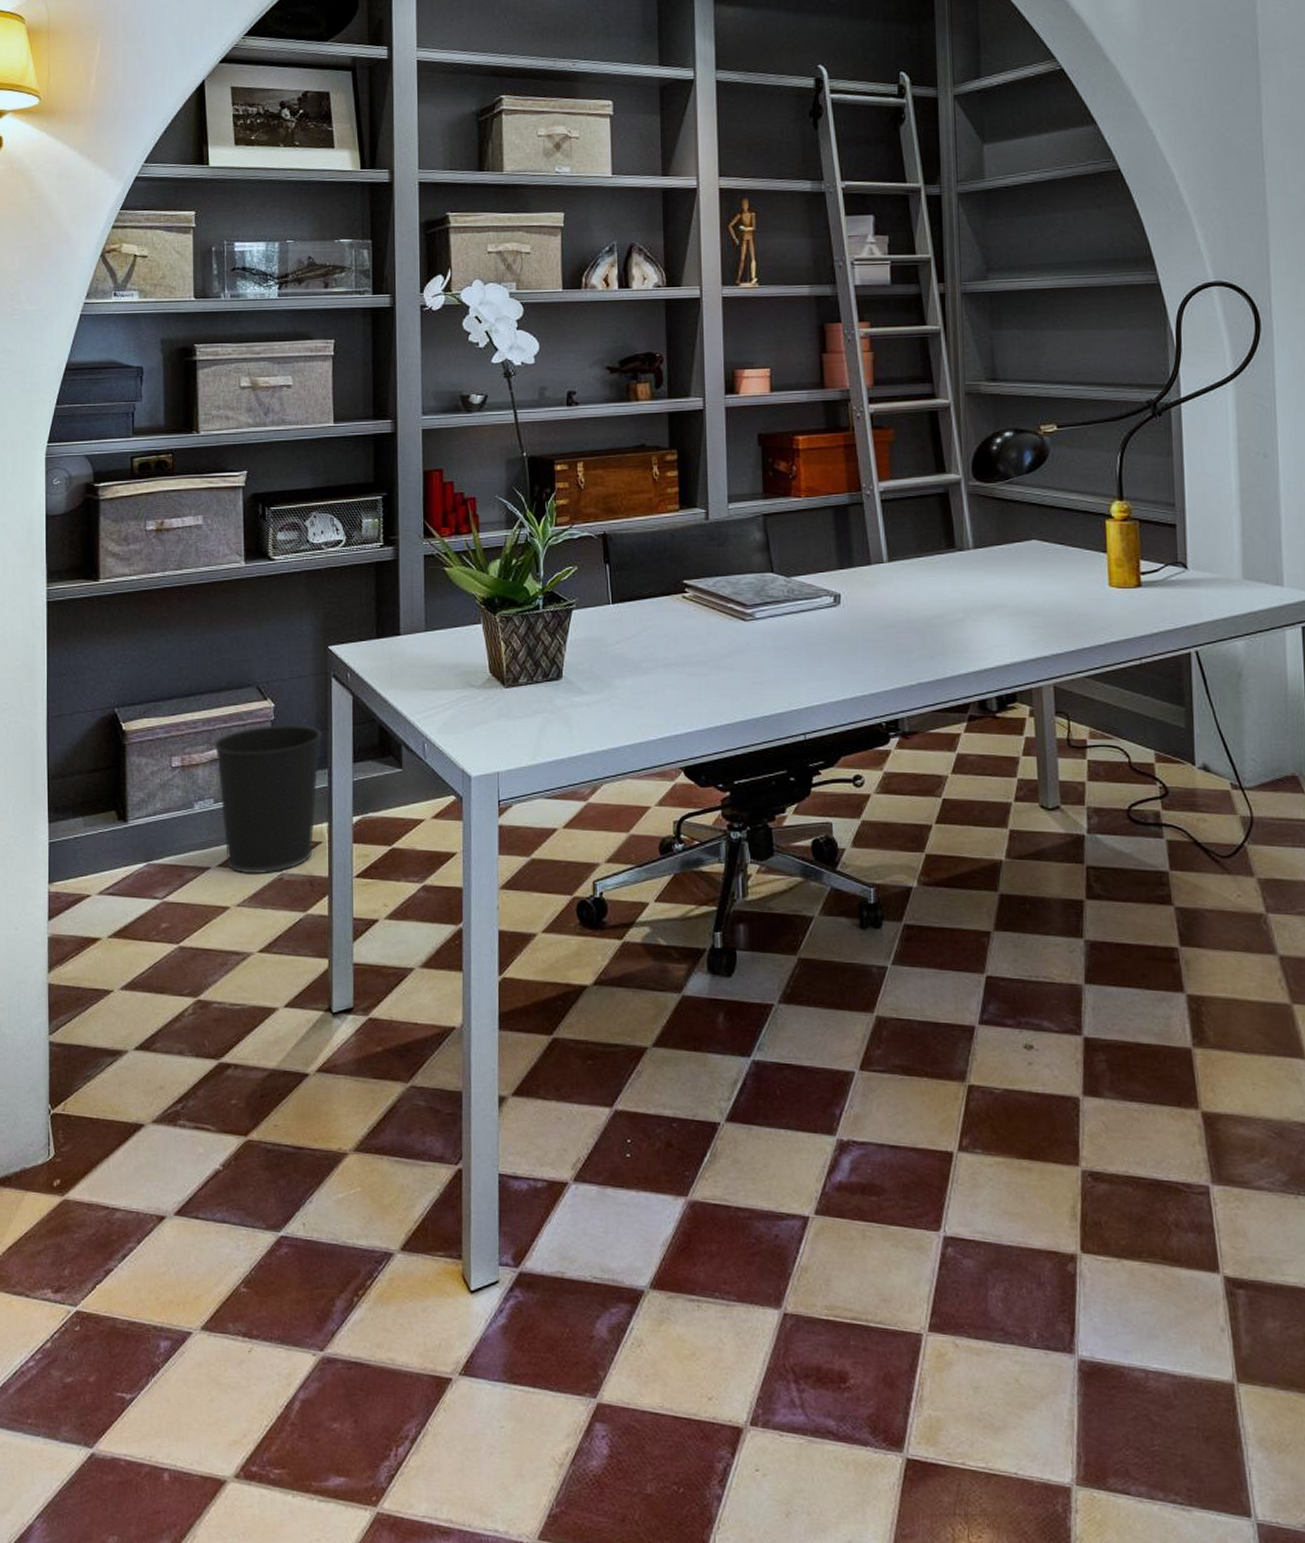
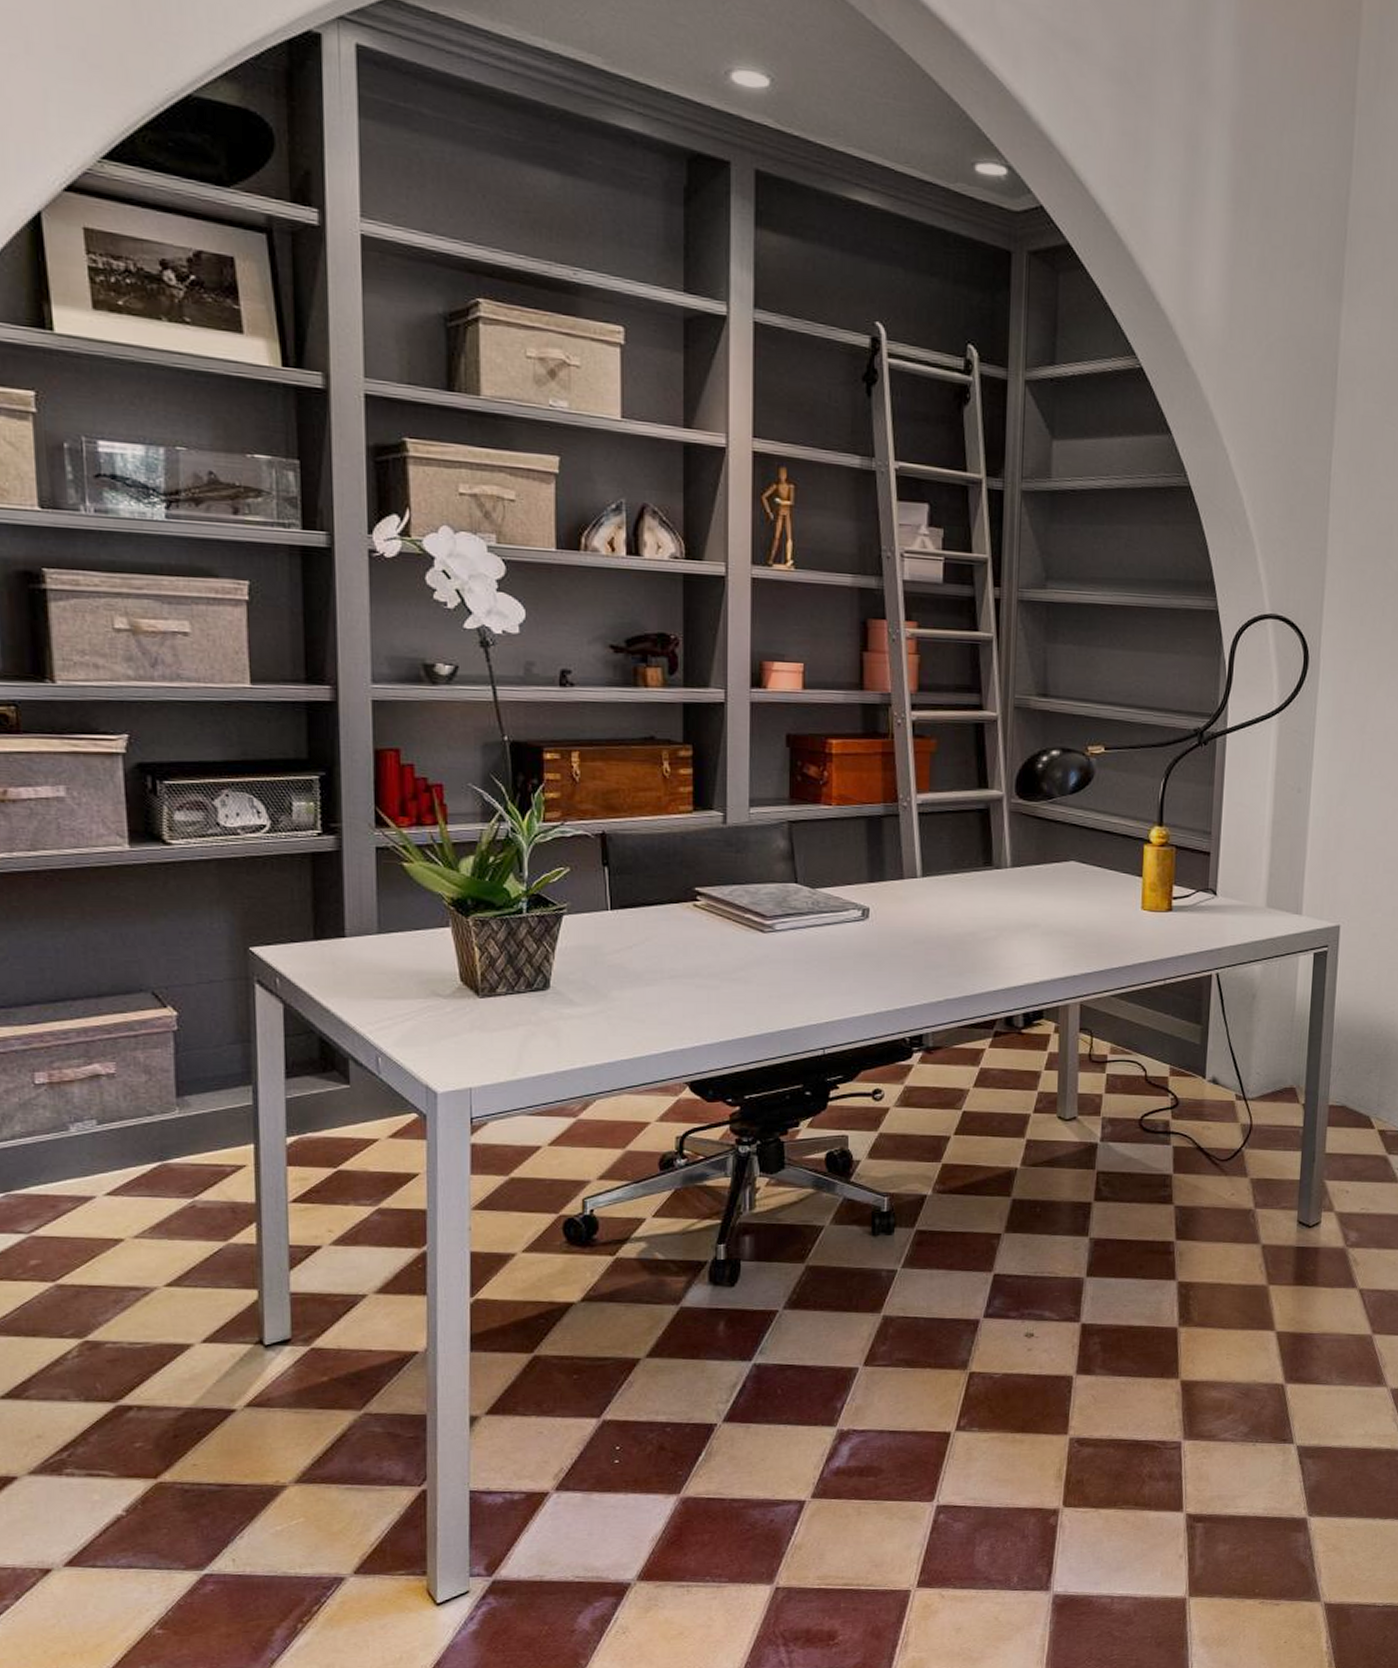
wastebasket: present [213,724,322,873] -> none [93,1035,244,1201]

